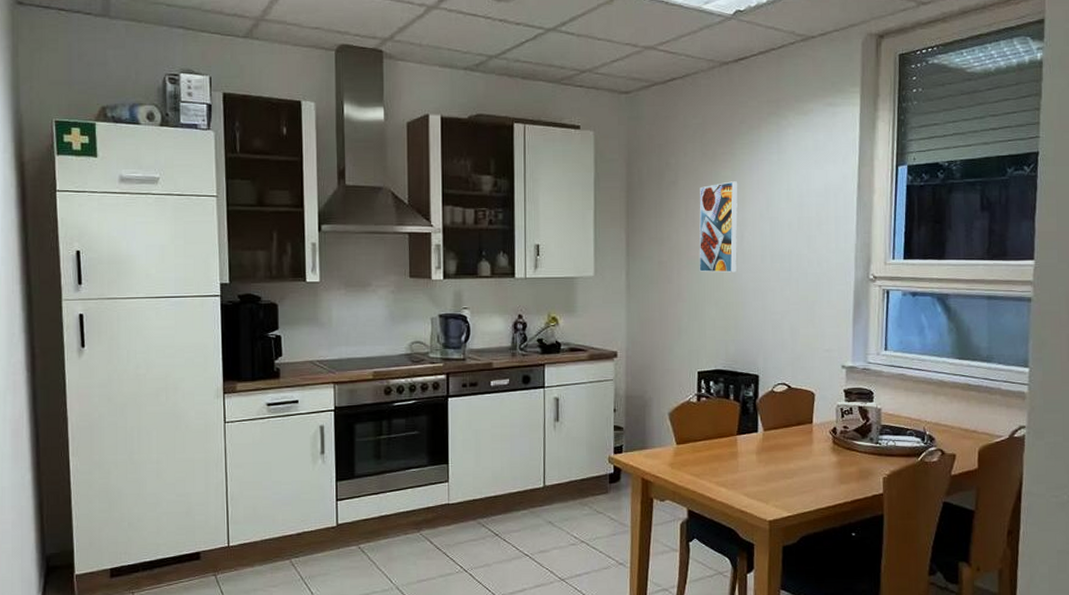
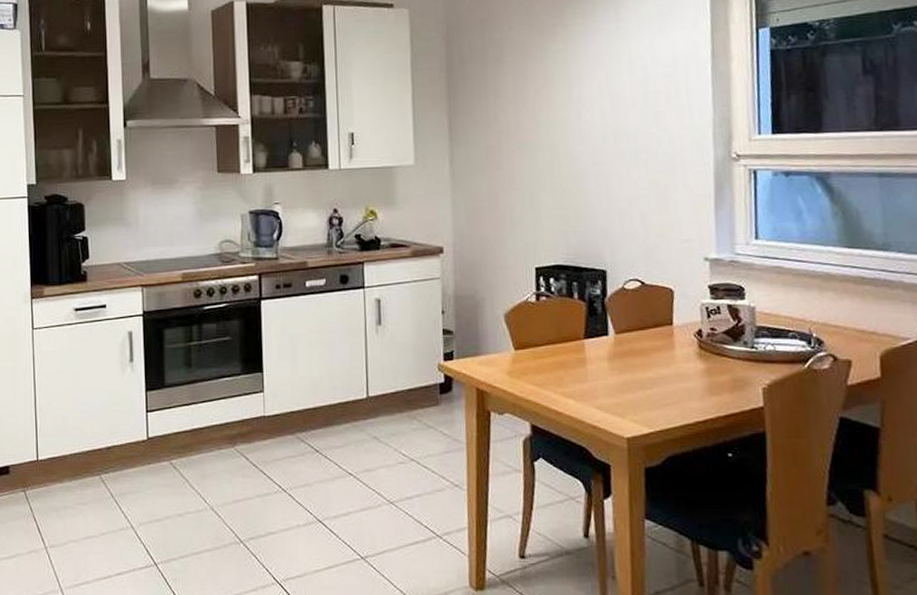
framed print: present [699,181,738,273] -> none [528,55,575,157]

